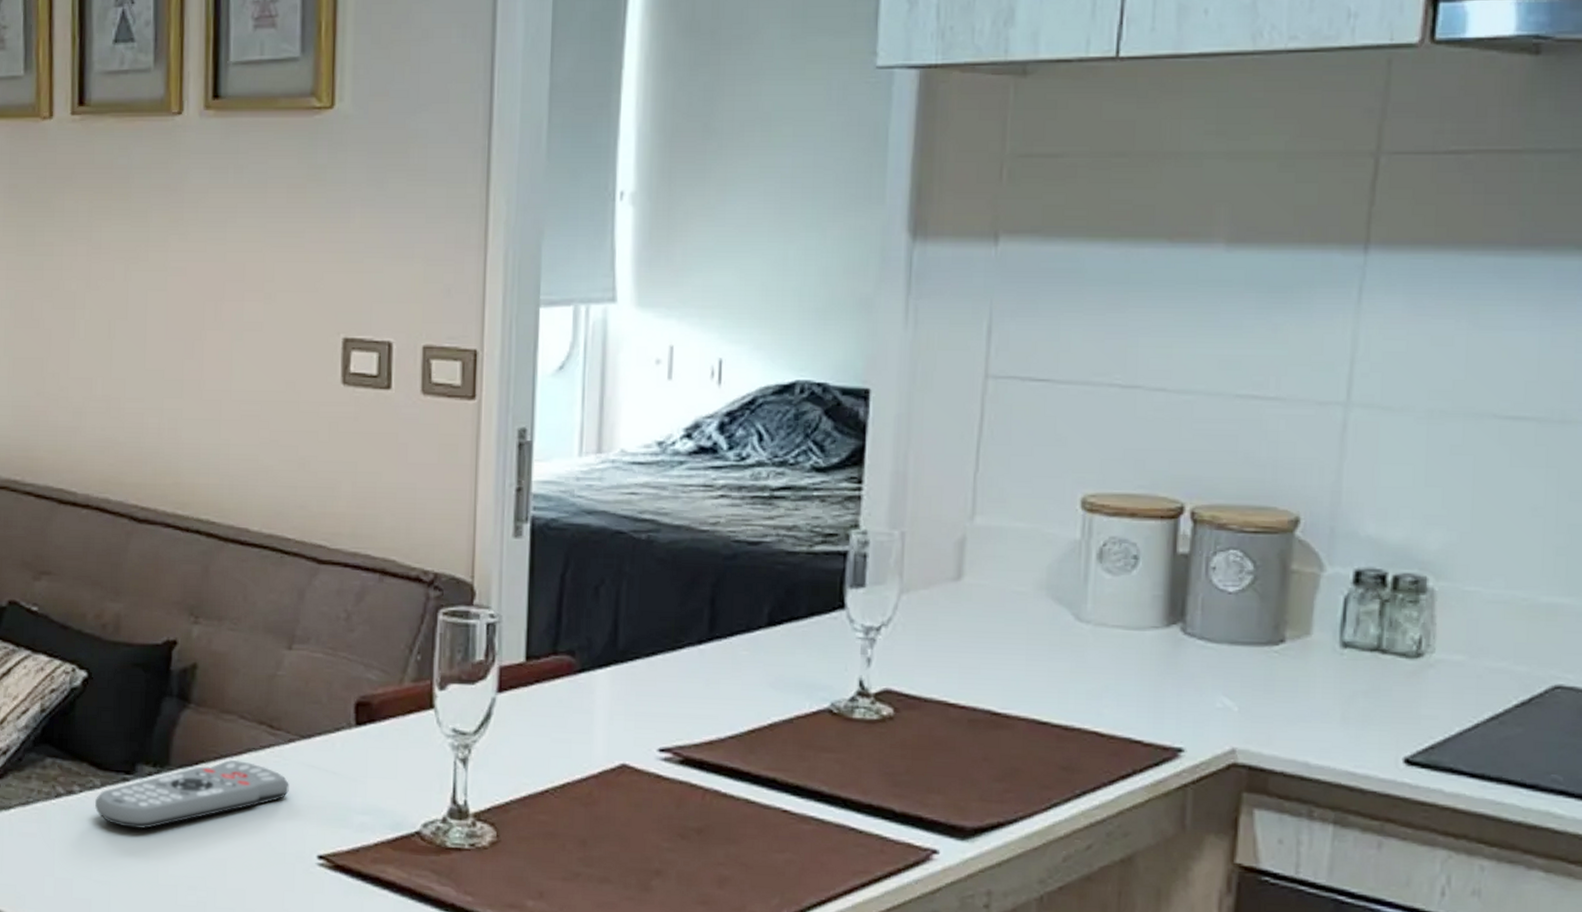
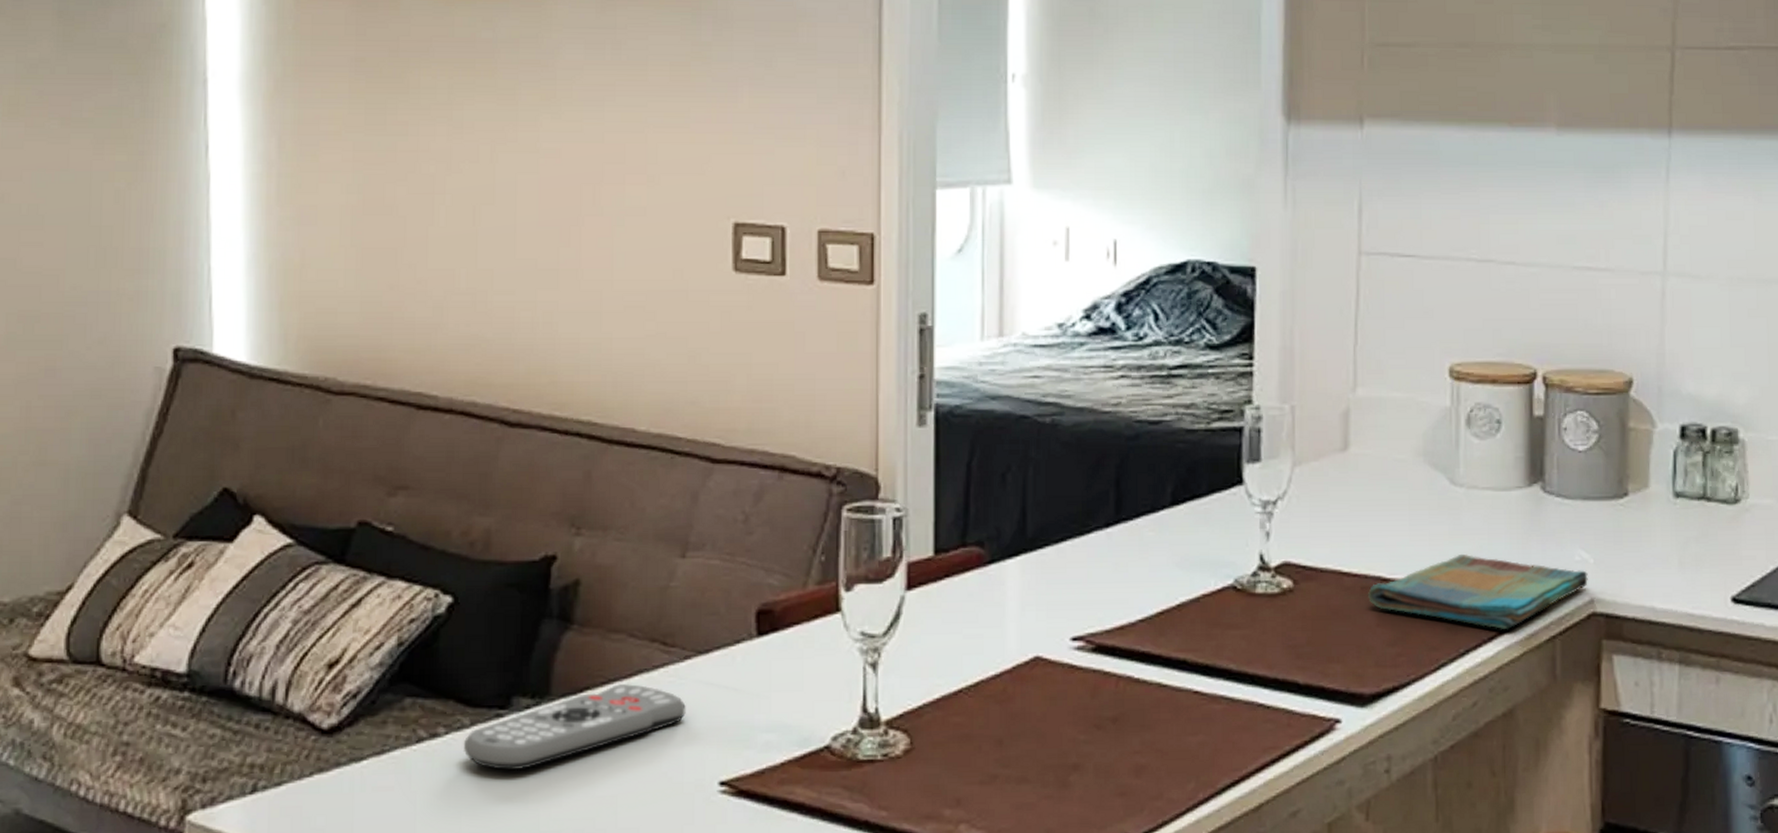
dish towel: none [974,692,1230,773] -> present [1367,553,1588,629]

